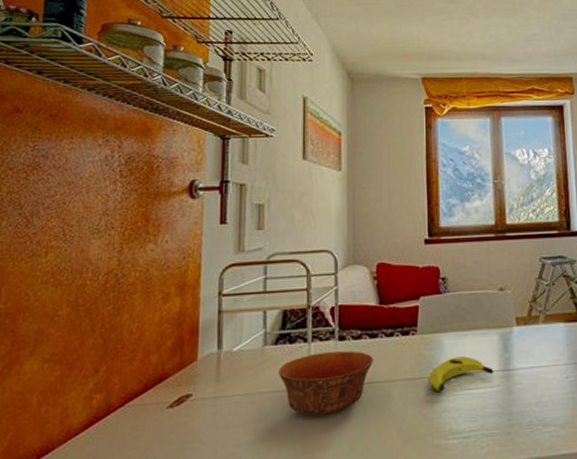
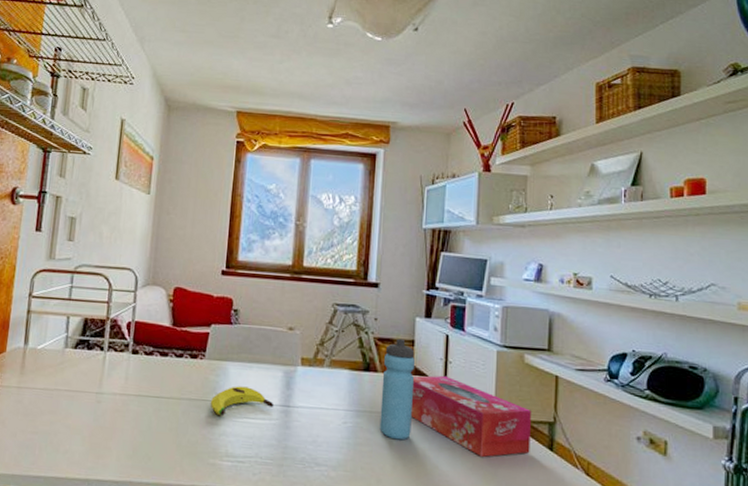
bowl: present [279,351,374,416] -> none [75,362,163,419]

